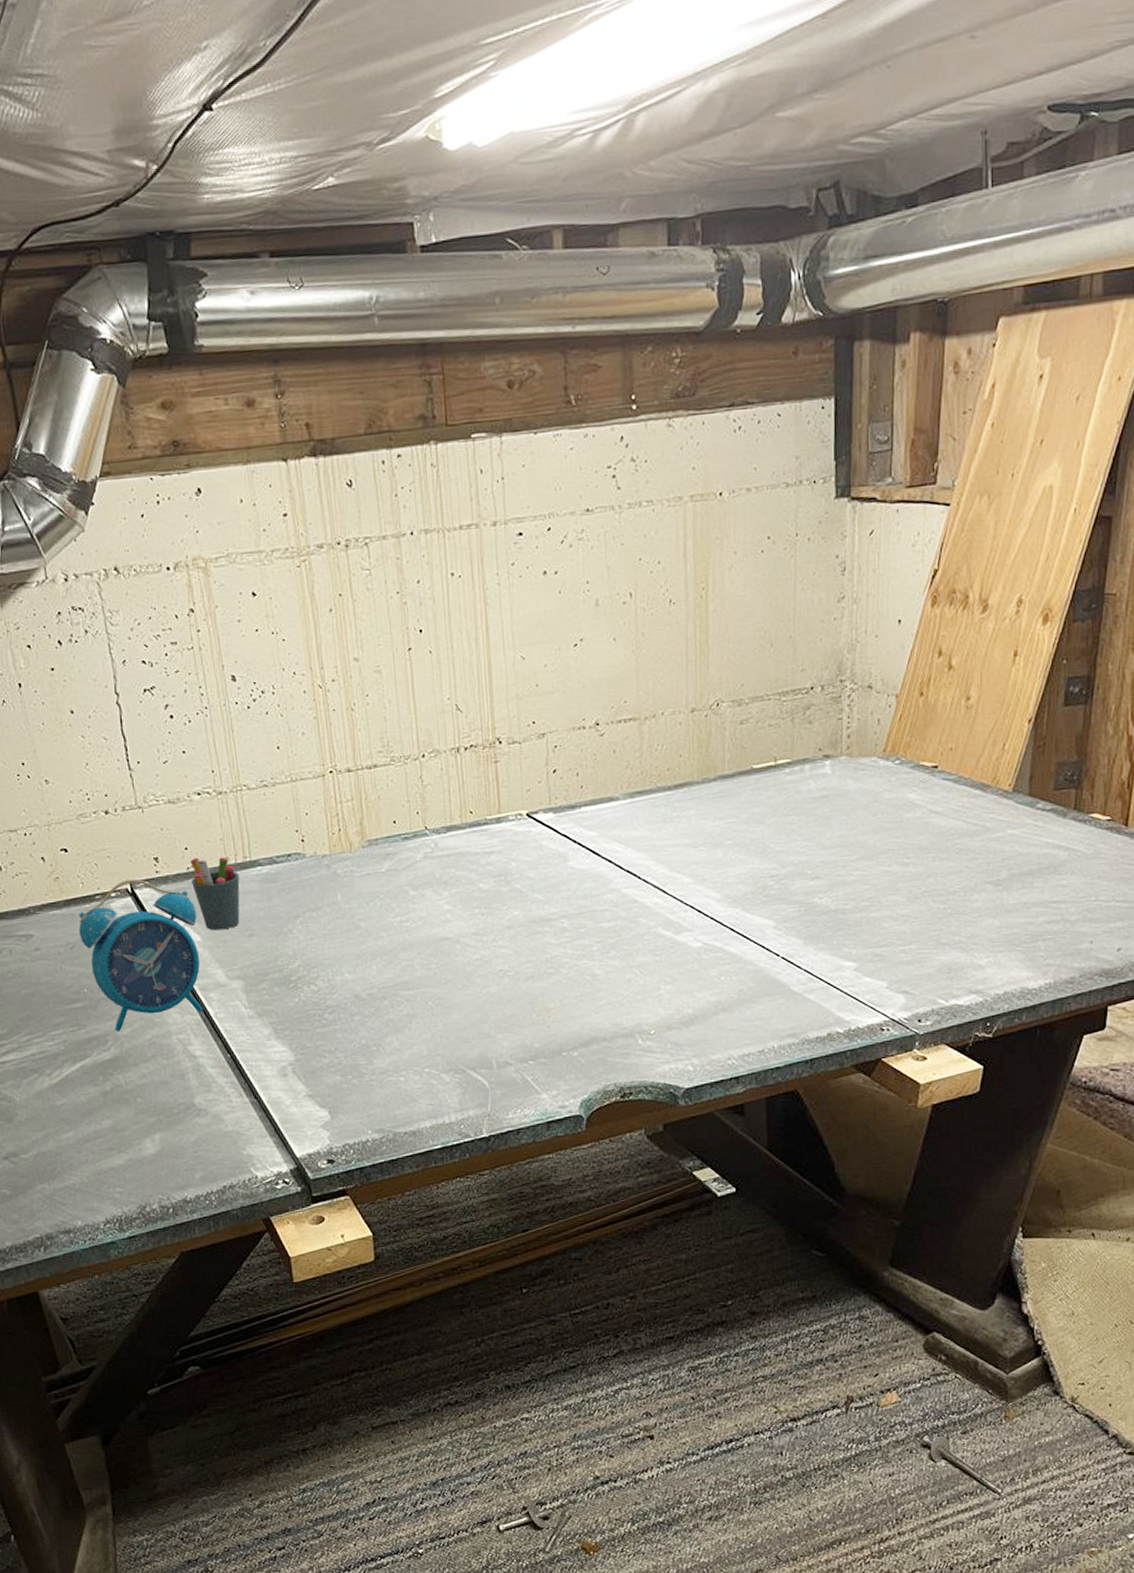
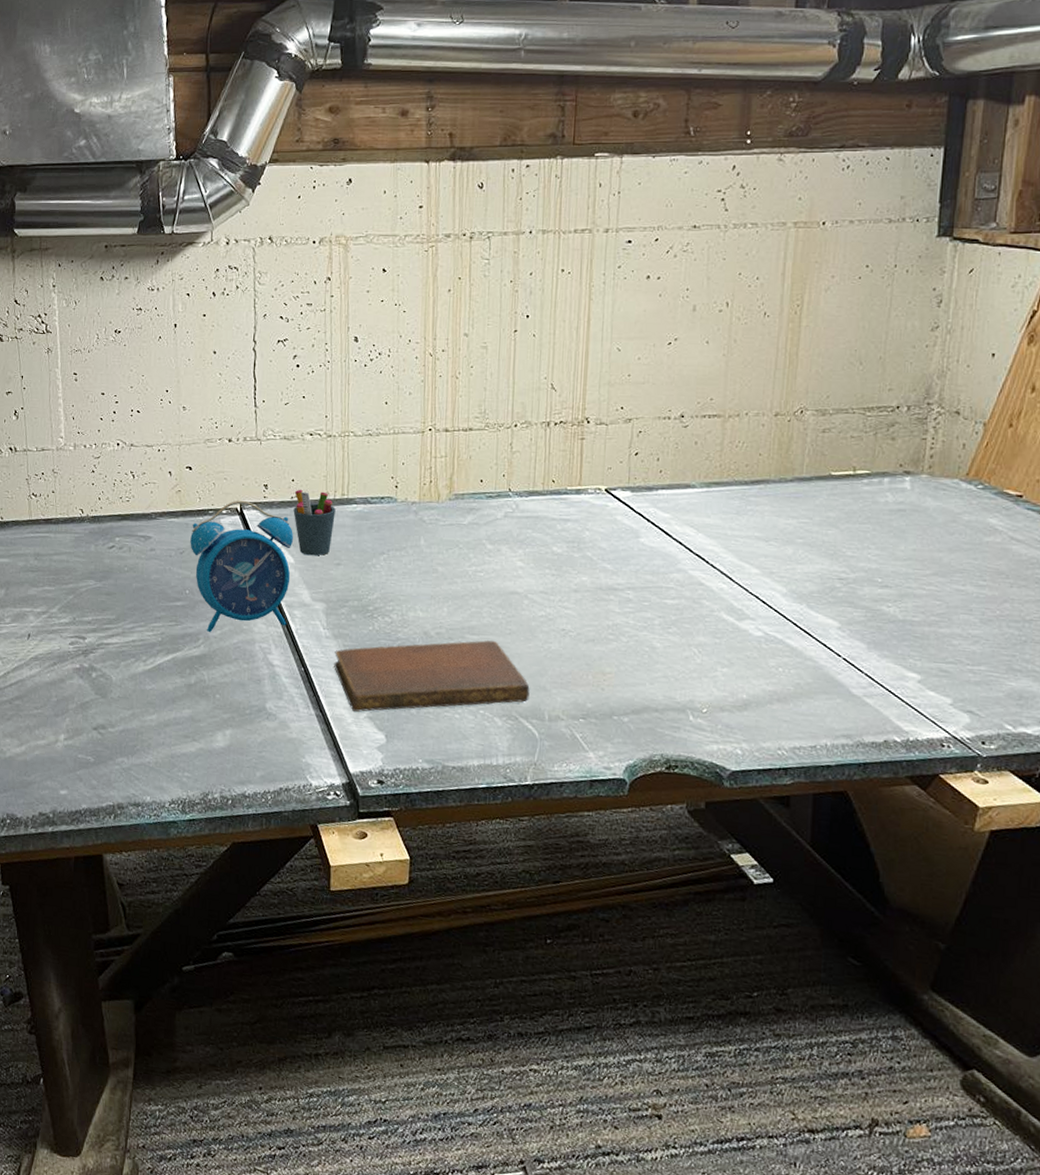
notebook: none [261,993,475,1092] -> present [334,639,530,712]

